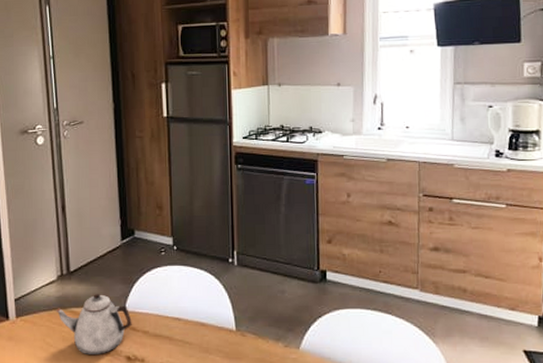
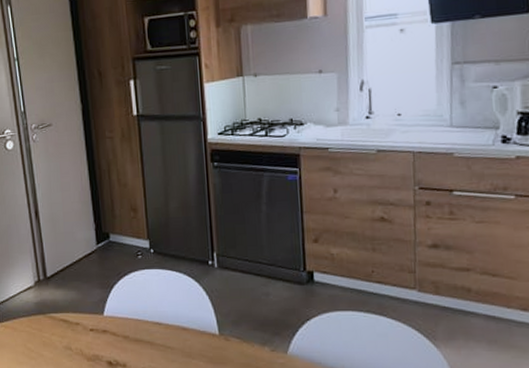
teapot: present [56,294,132,356] -> none [35,299,112,361]

